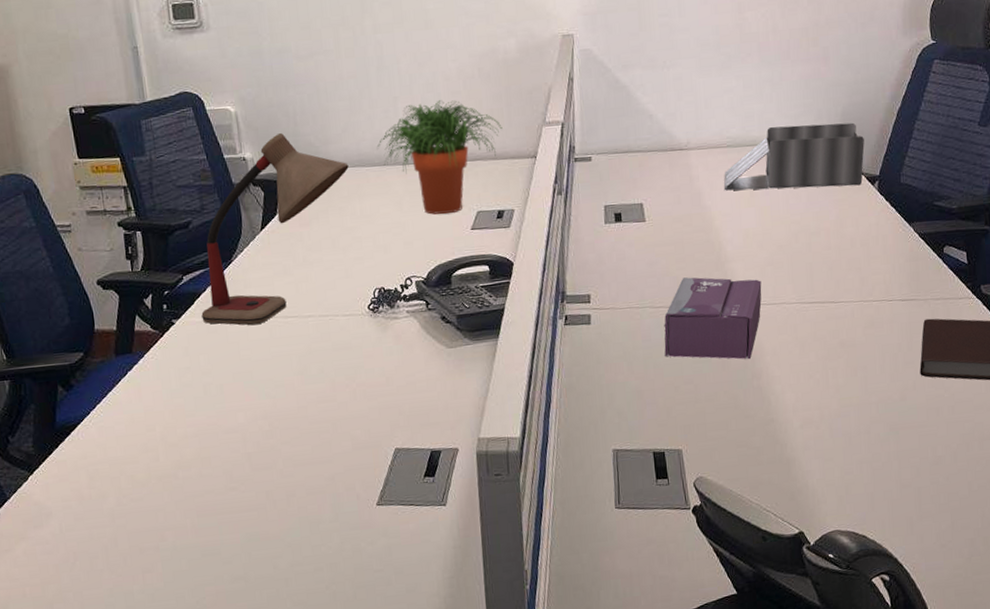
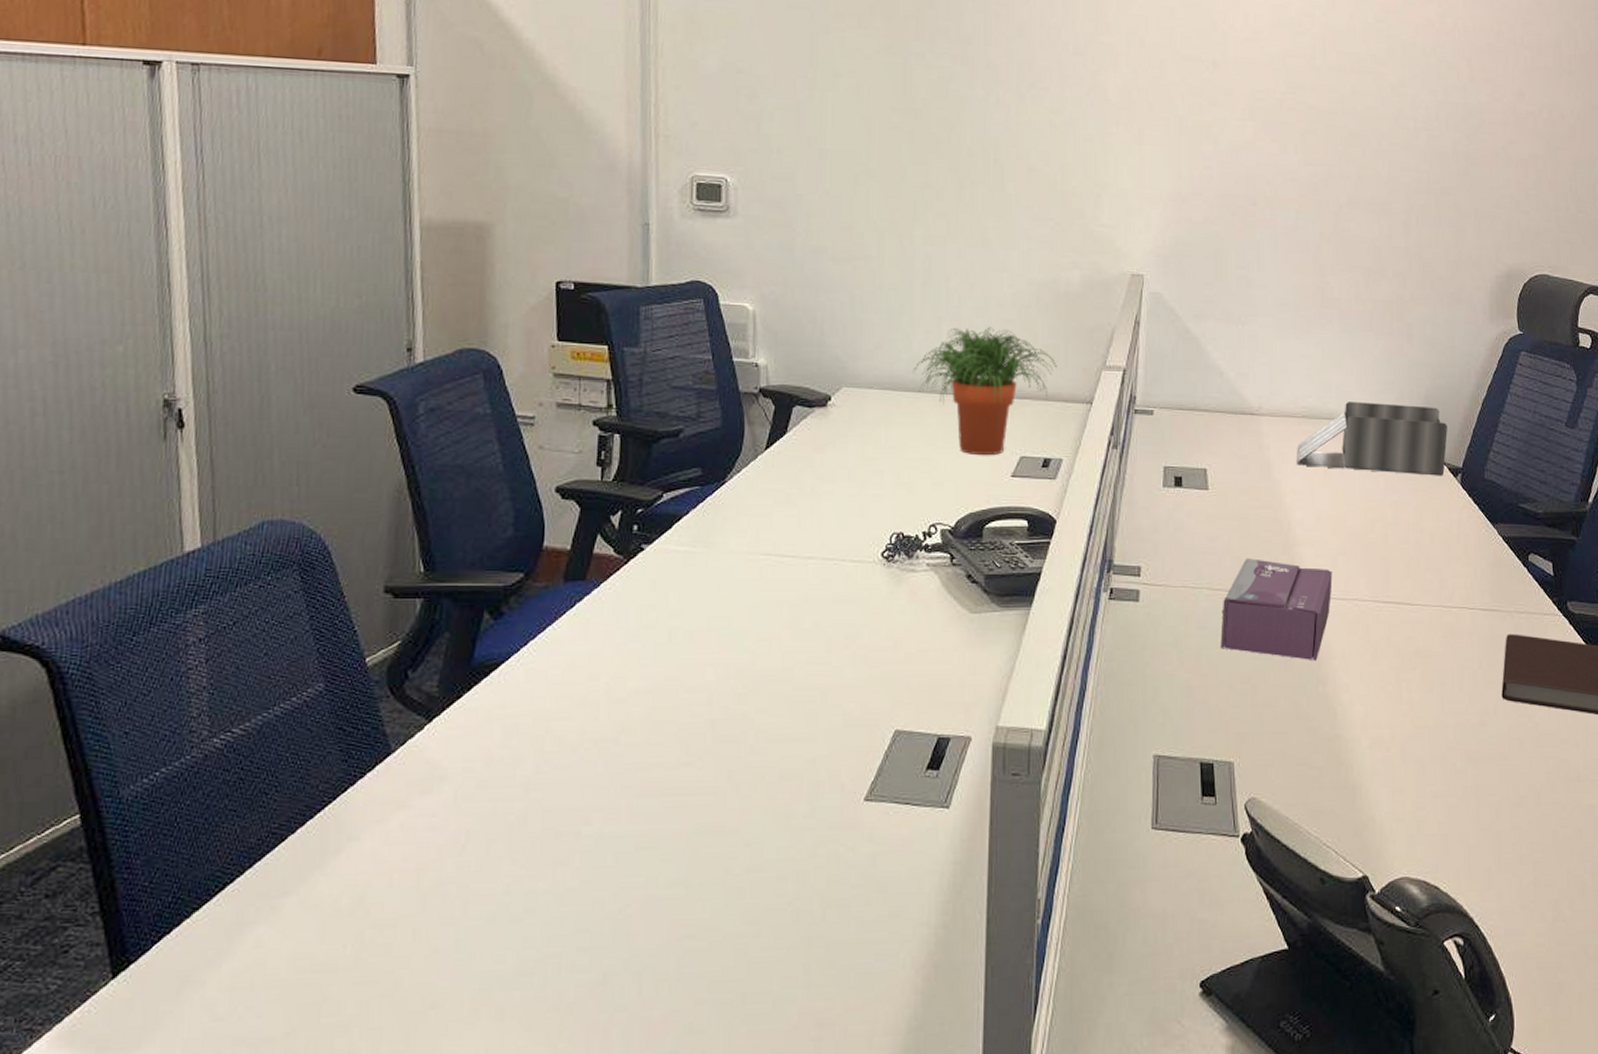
desk lamp: present [201,133,349,325] -> none [679,341,878,560]

